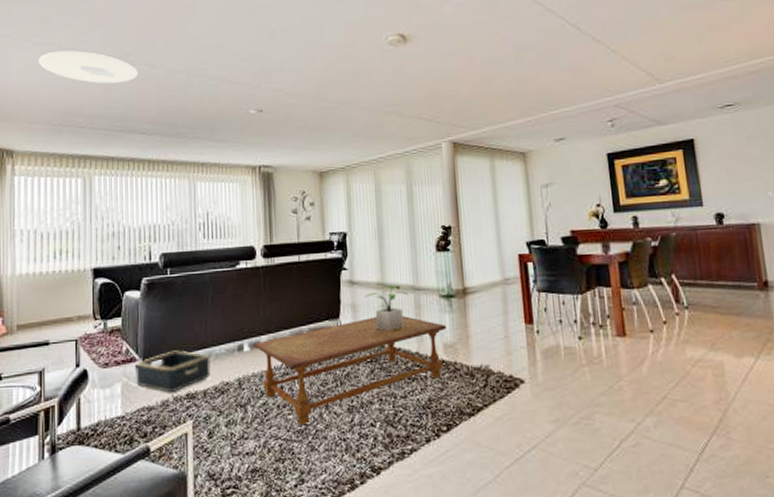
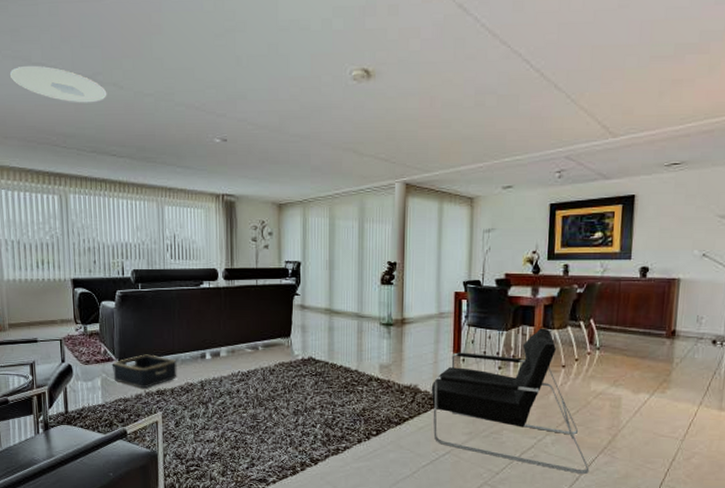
coffee table: present [253,316,447,424] -> none [214,337,384,421]
potted plant: present [365,285,408,332] -> none [314,311,353,351]
armchair: none [505,288,704,464] -> present [431,328,590,475]

